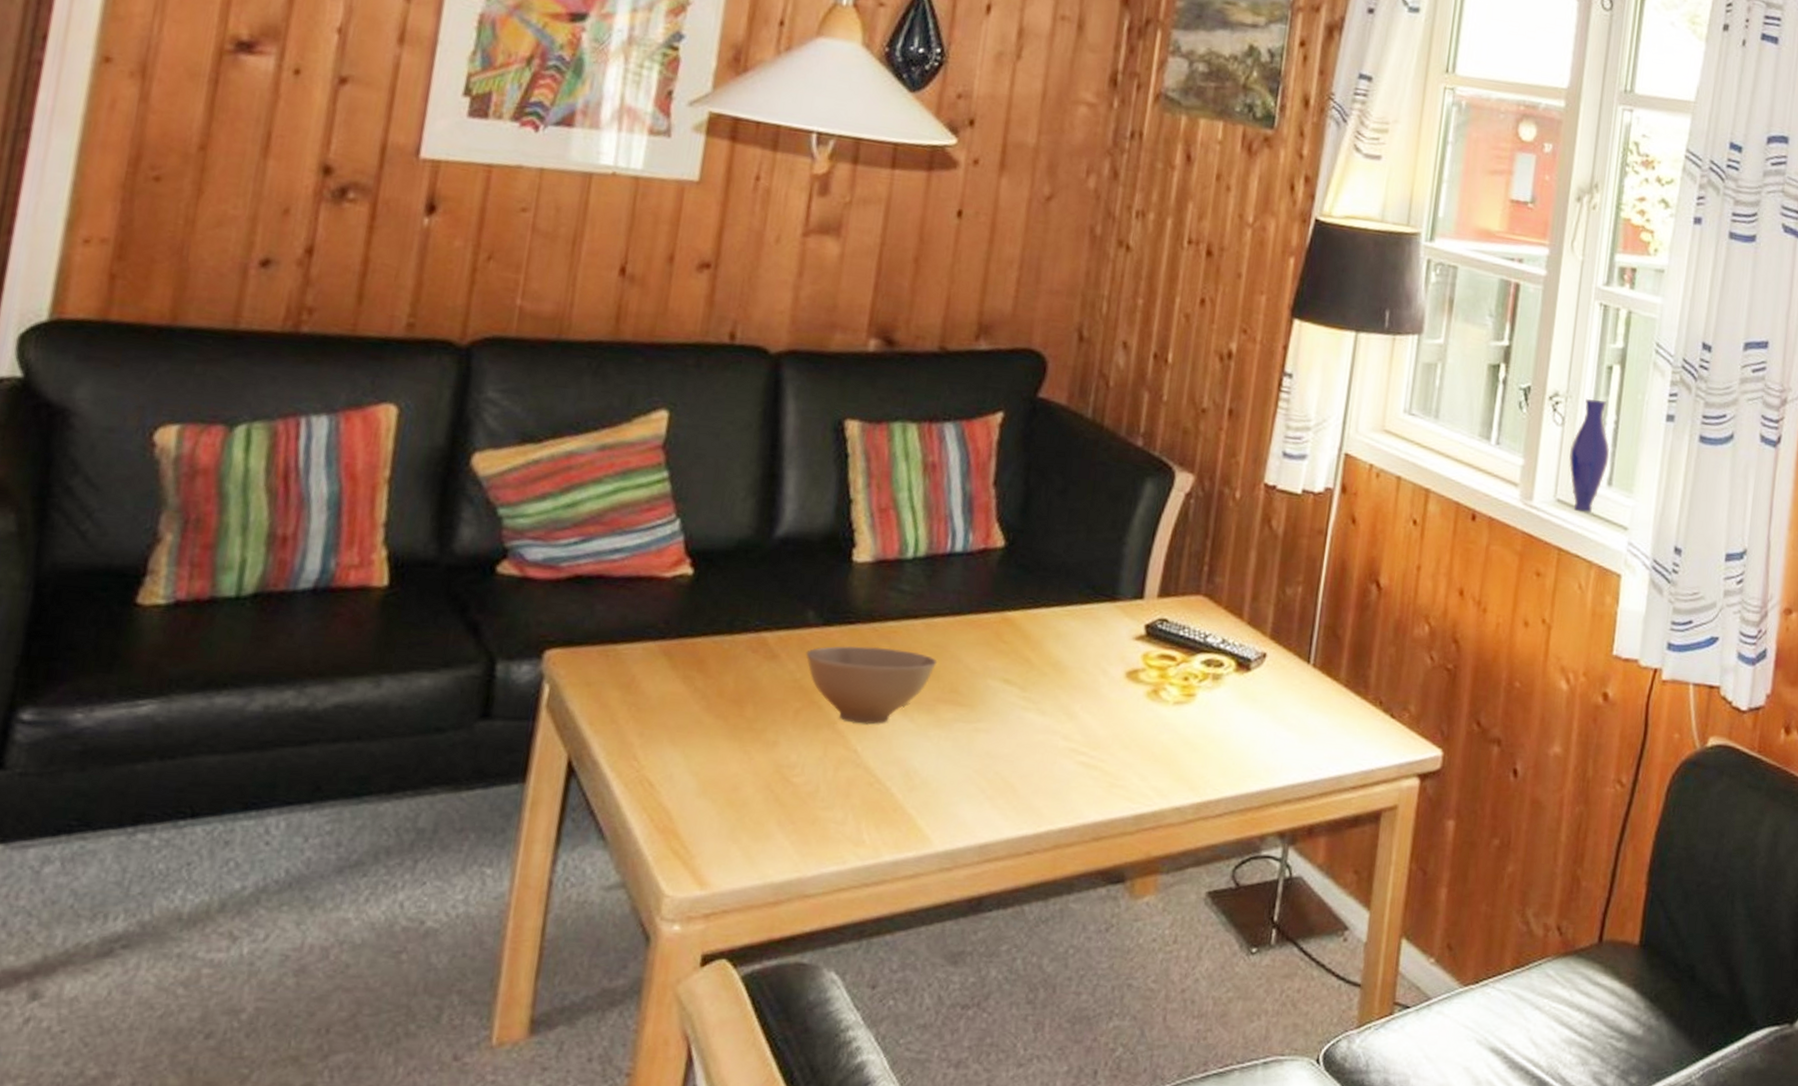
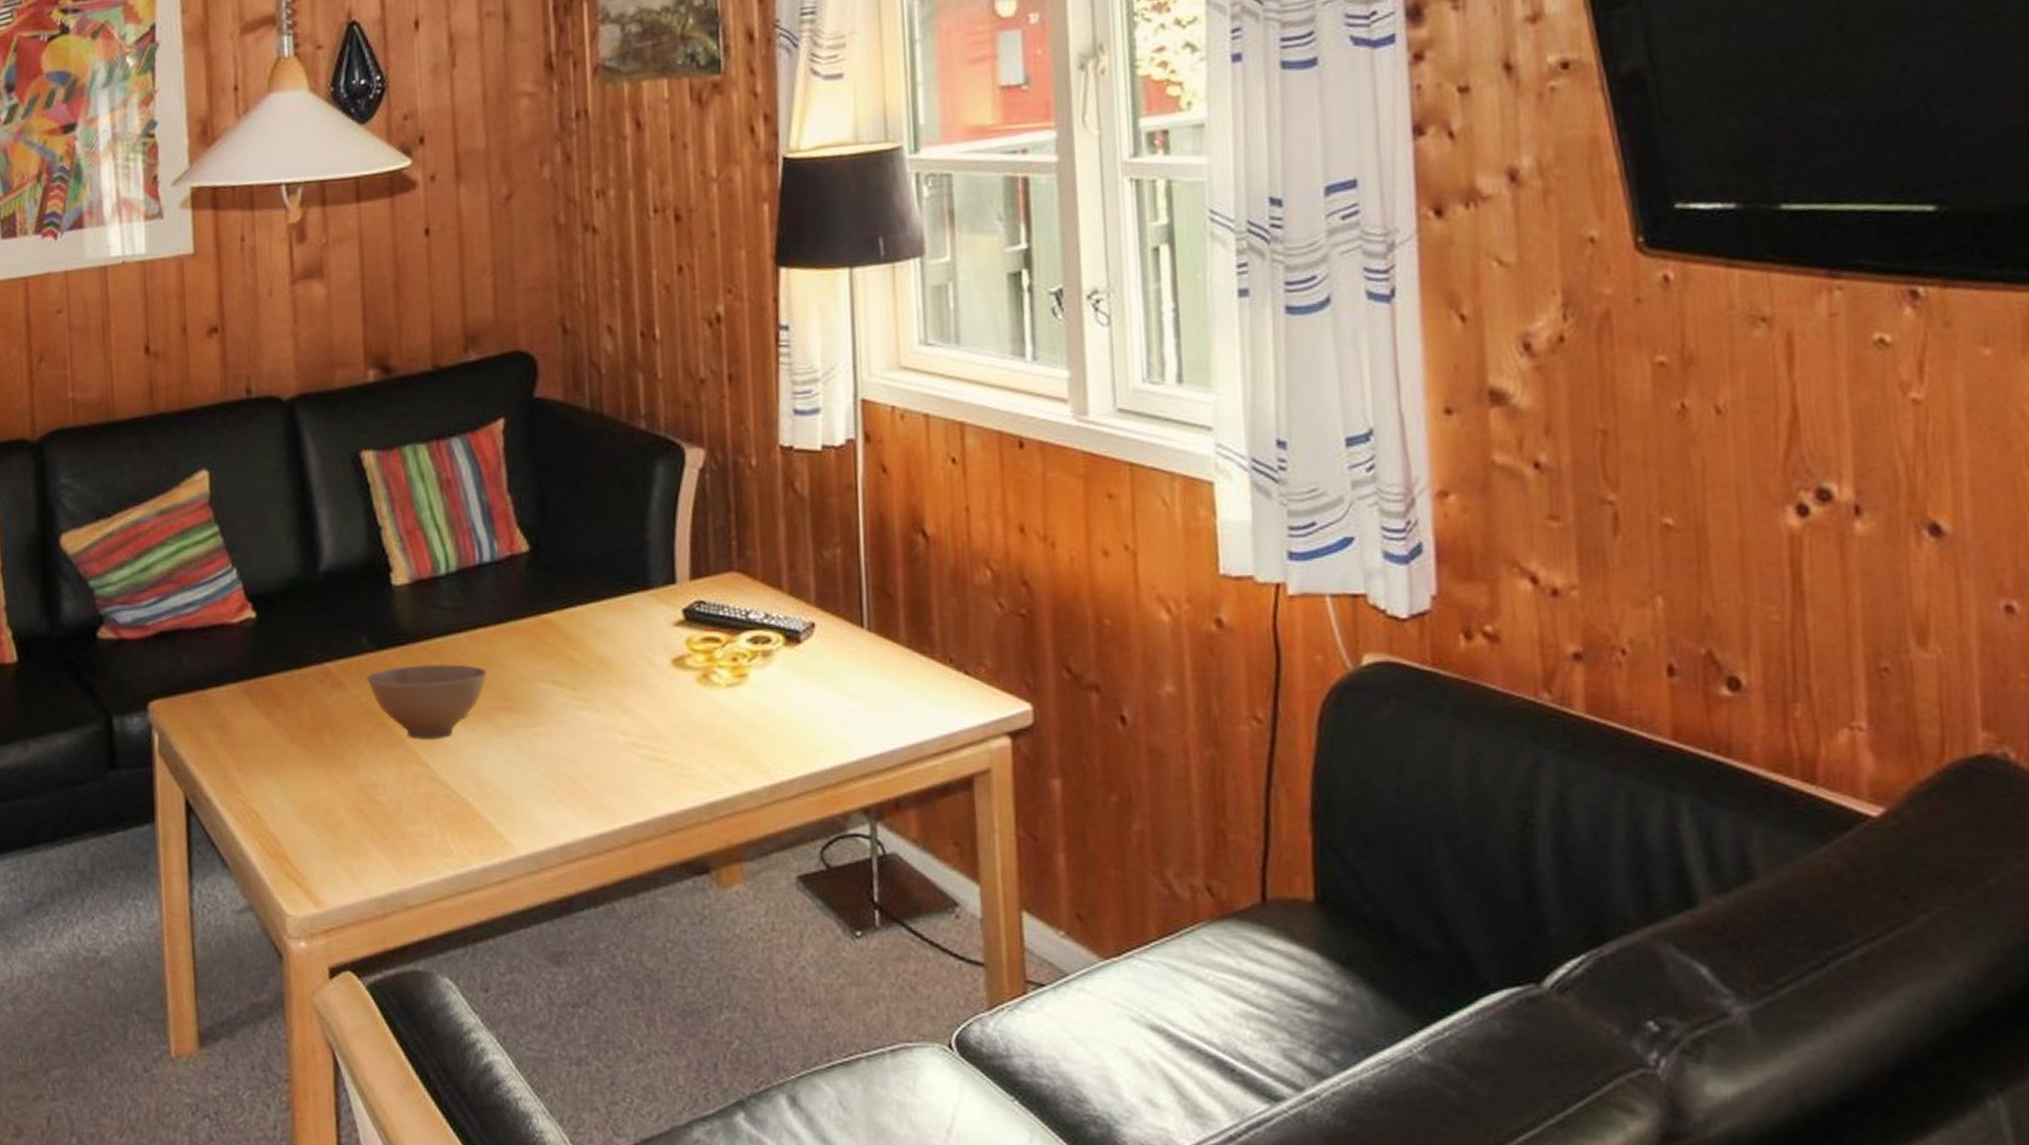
vase: present [1569,398,1610,513] -> none [1123,288,1174,419]

